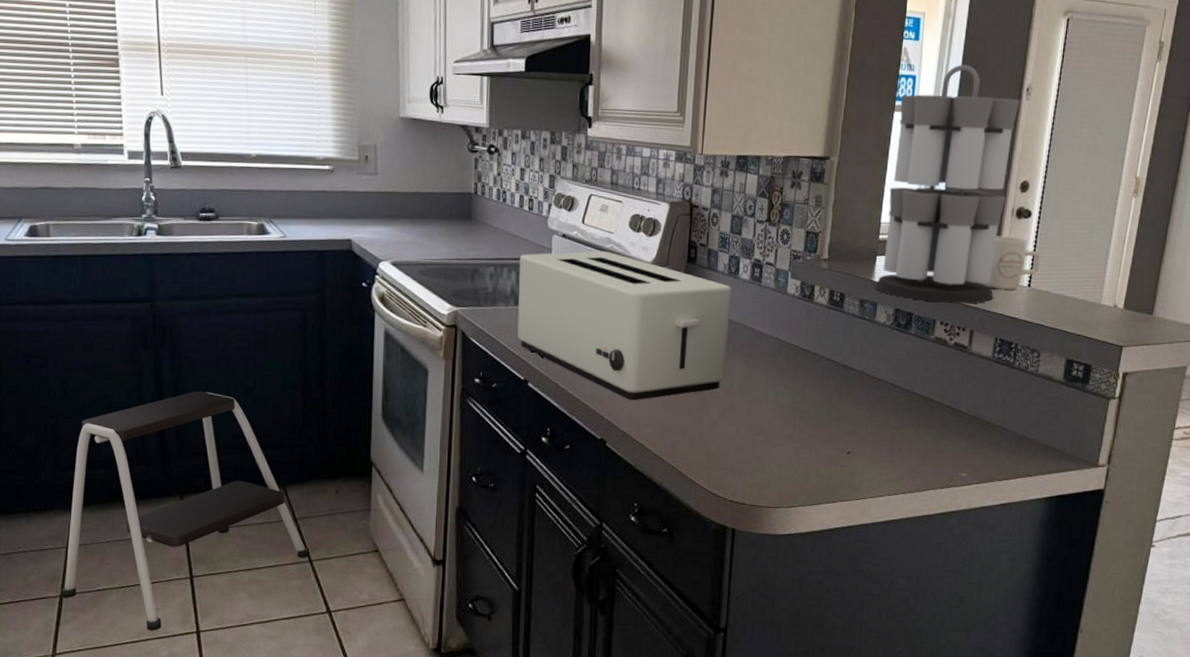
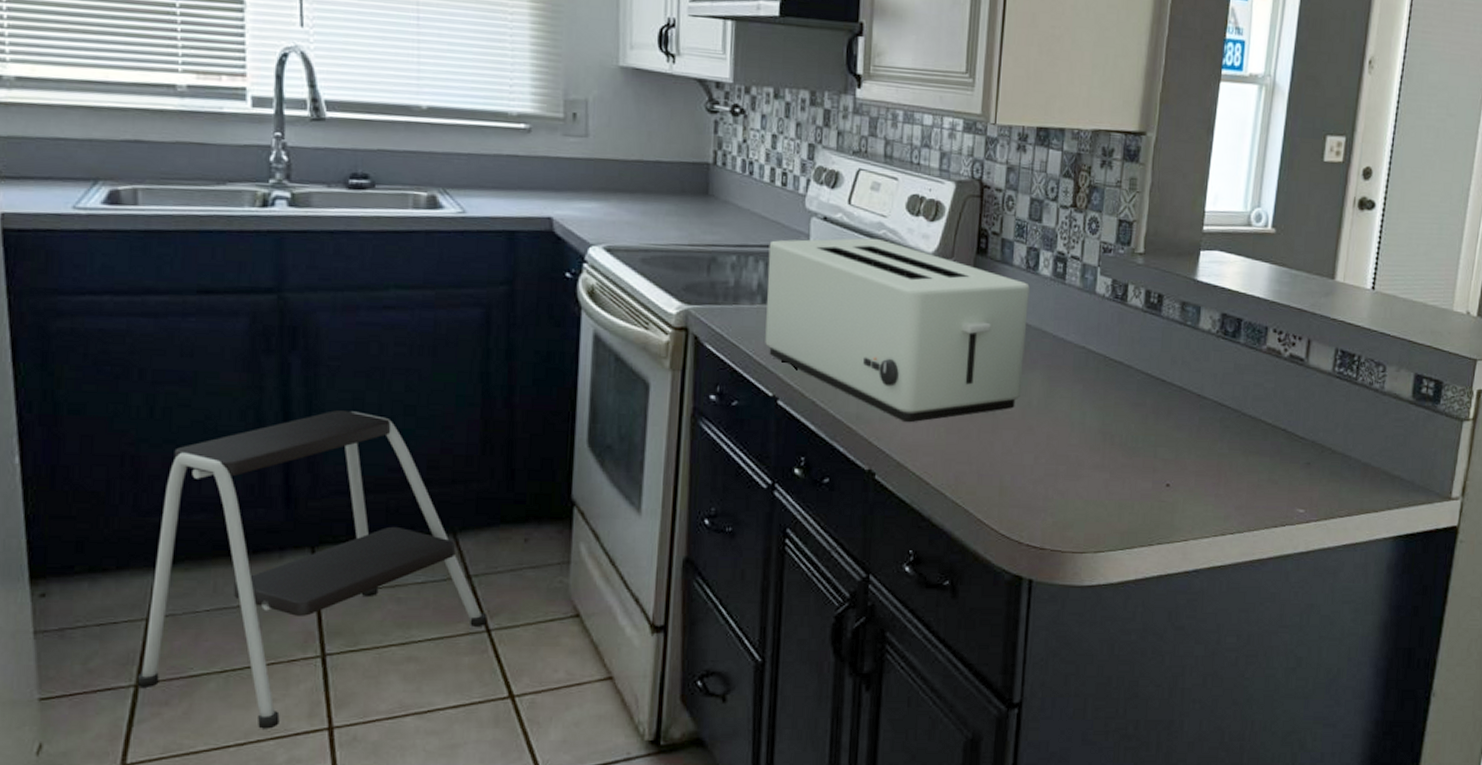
spice rack: present [875,64,1020,304] -> none [1198,30,1361,309]
mug: present [981,236,1041,290] -> none [1320,229,1386,293]

